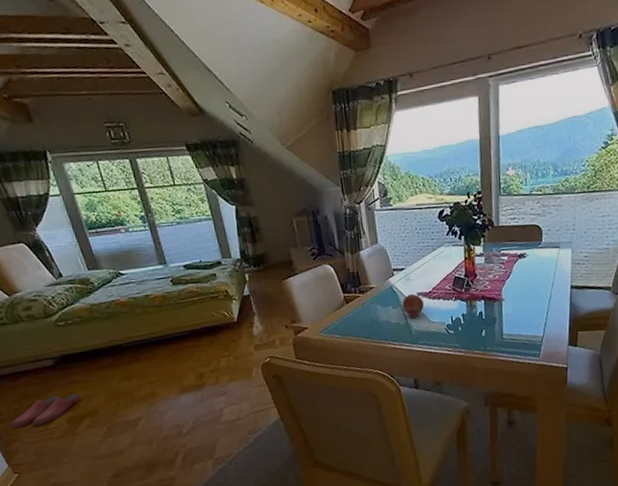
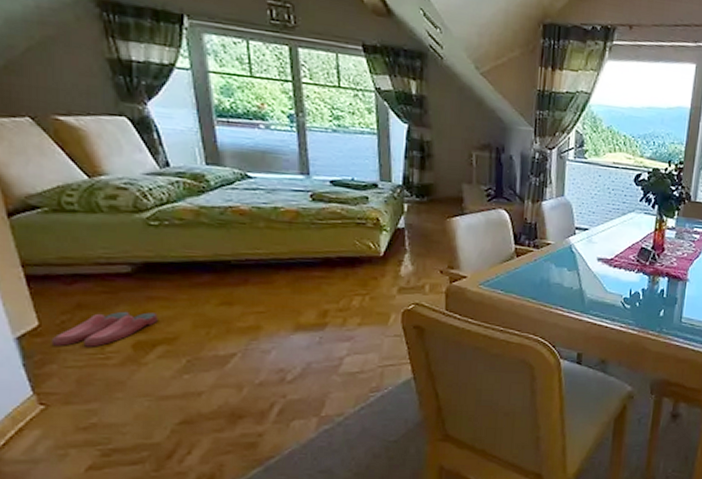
fruit: present [402,293,425,319] -> none [578,257,604,285]

